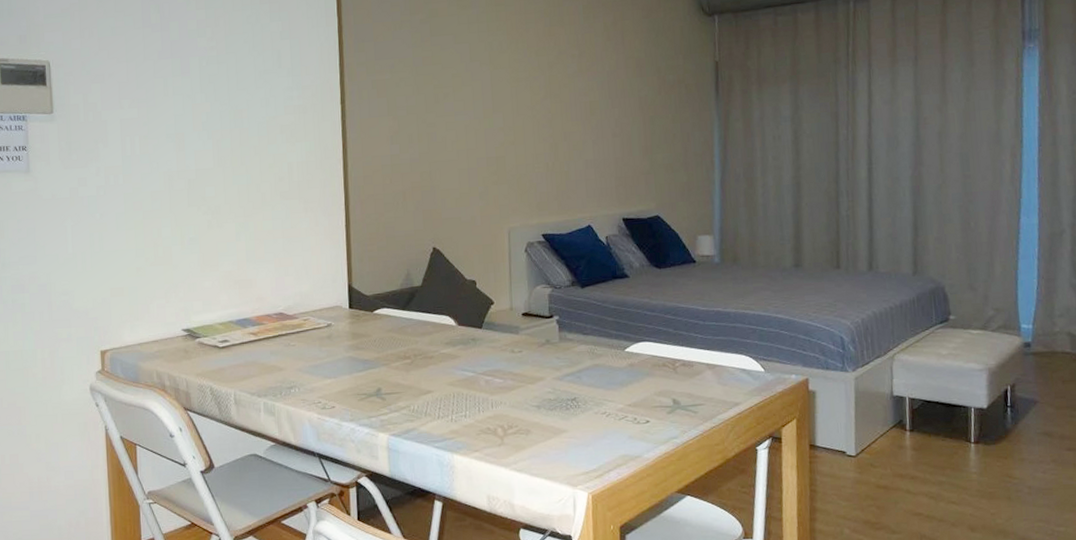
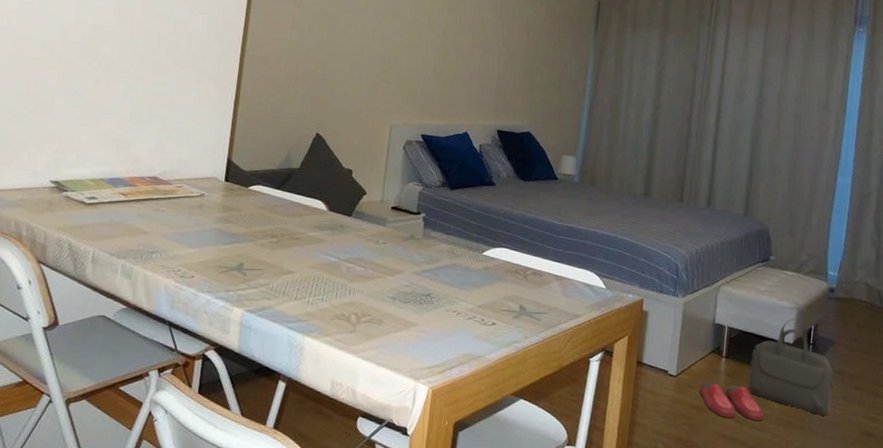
slippers: none [883,459,962,496] -> present [699,382,764,422]
handbag: none [939,381,1041,483] -> present [748,318,834,416]

